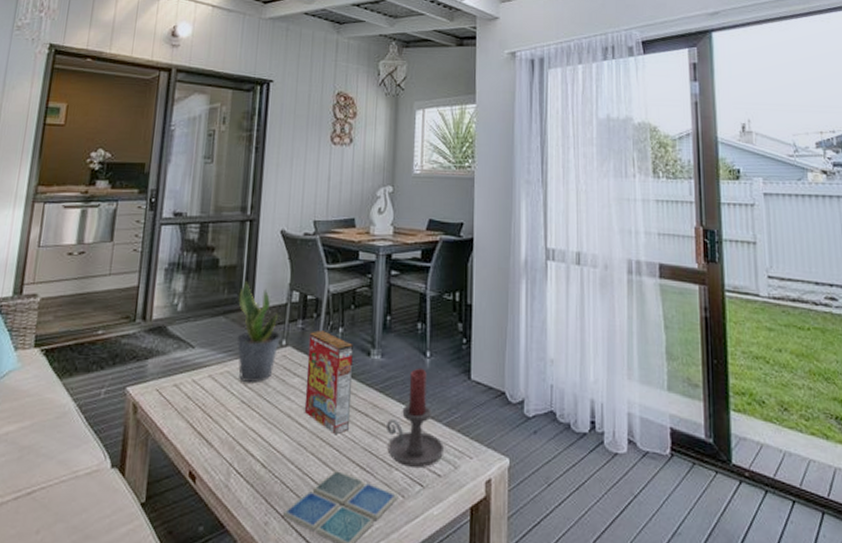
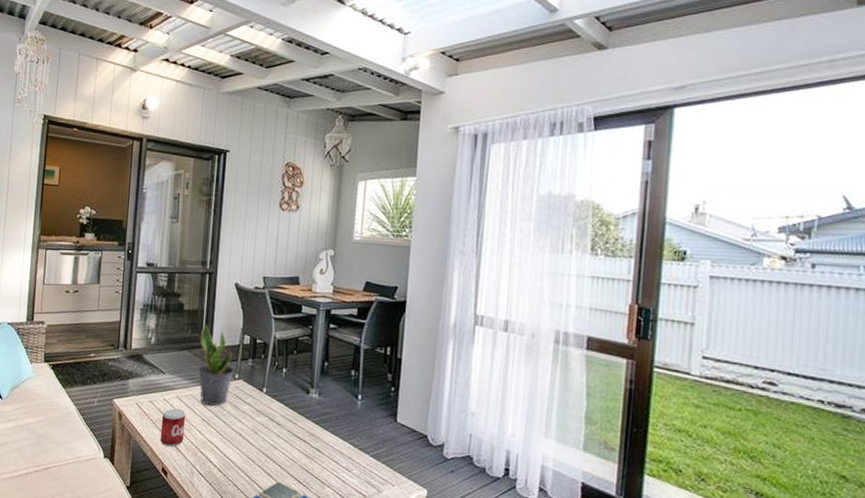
beverage can: none [187,391,221,442] -> present [160,408,186,447]
cereal box: present [304,330,353,435] -> none [253,369,295,454]
candle holder: present [387,368,445,467] -> none [321,407,371,488]

